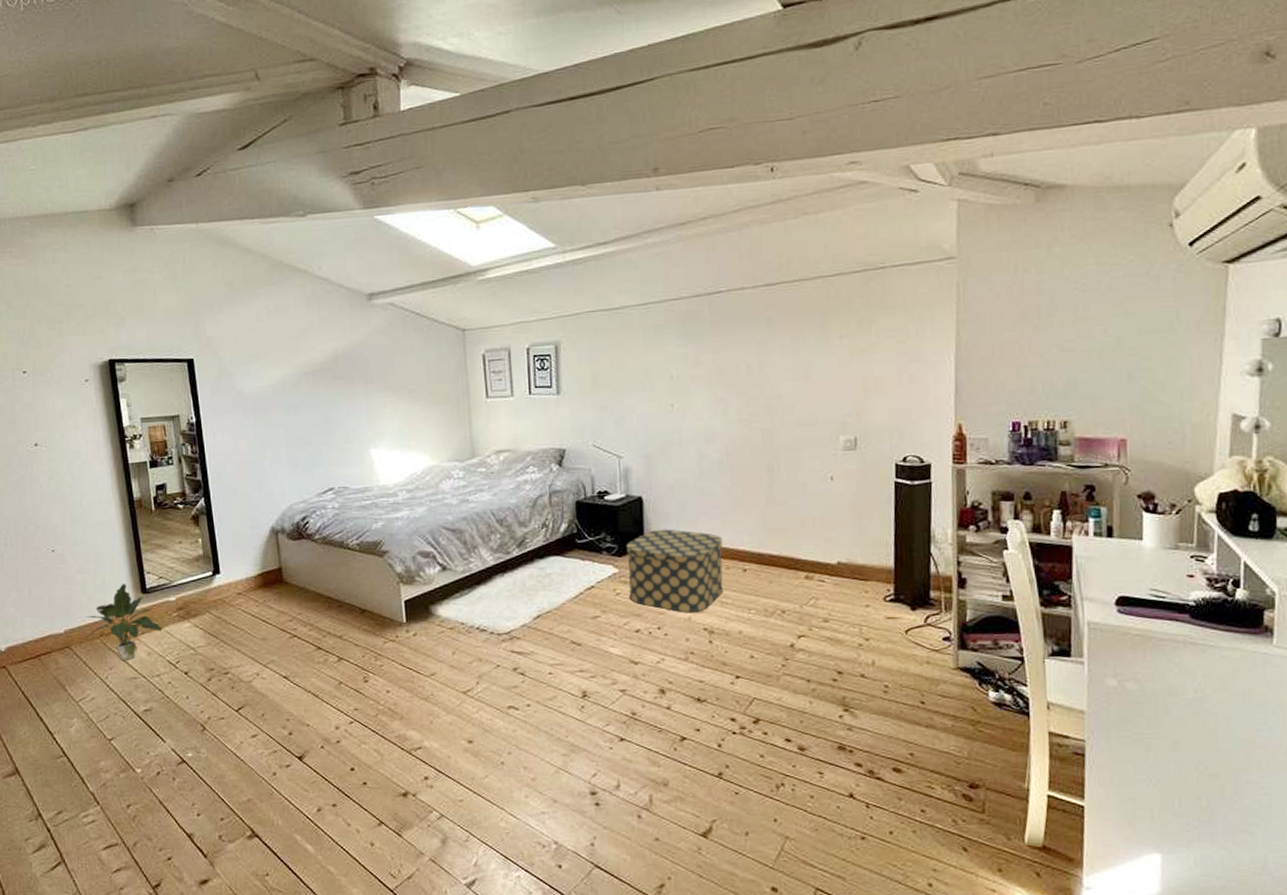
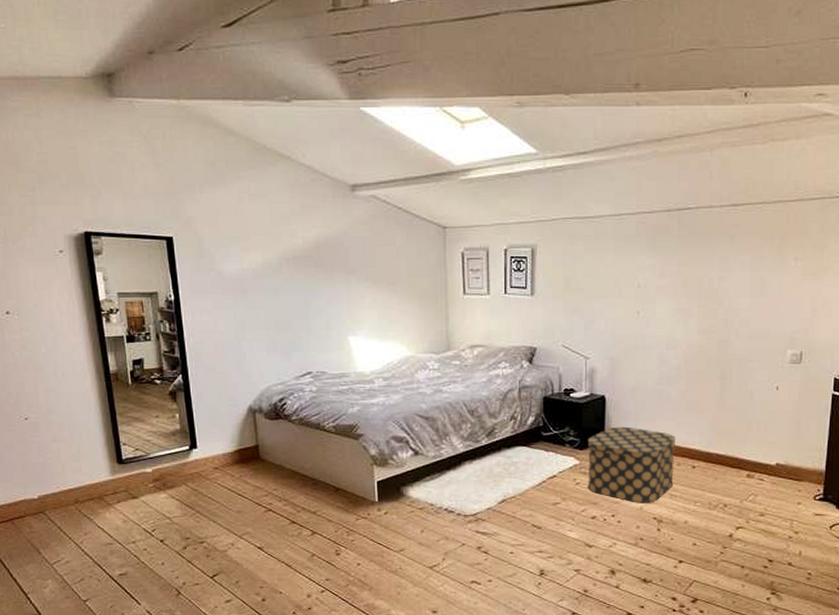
potted plant: present [86,584,162,661] -> none [60,454,138,528]

